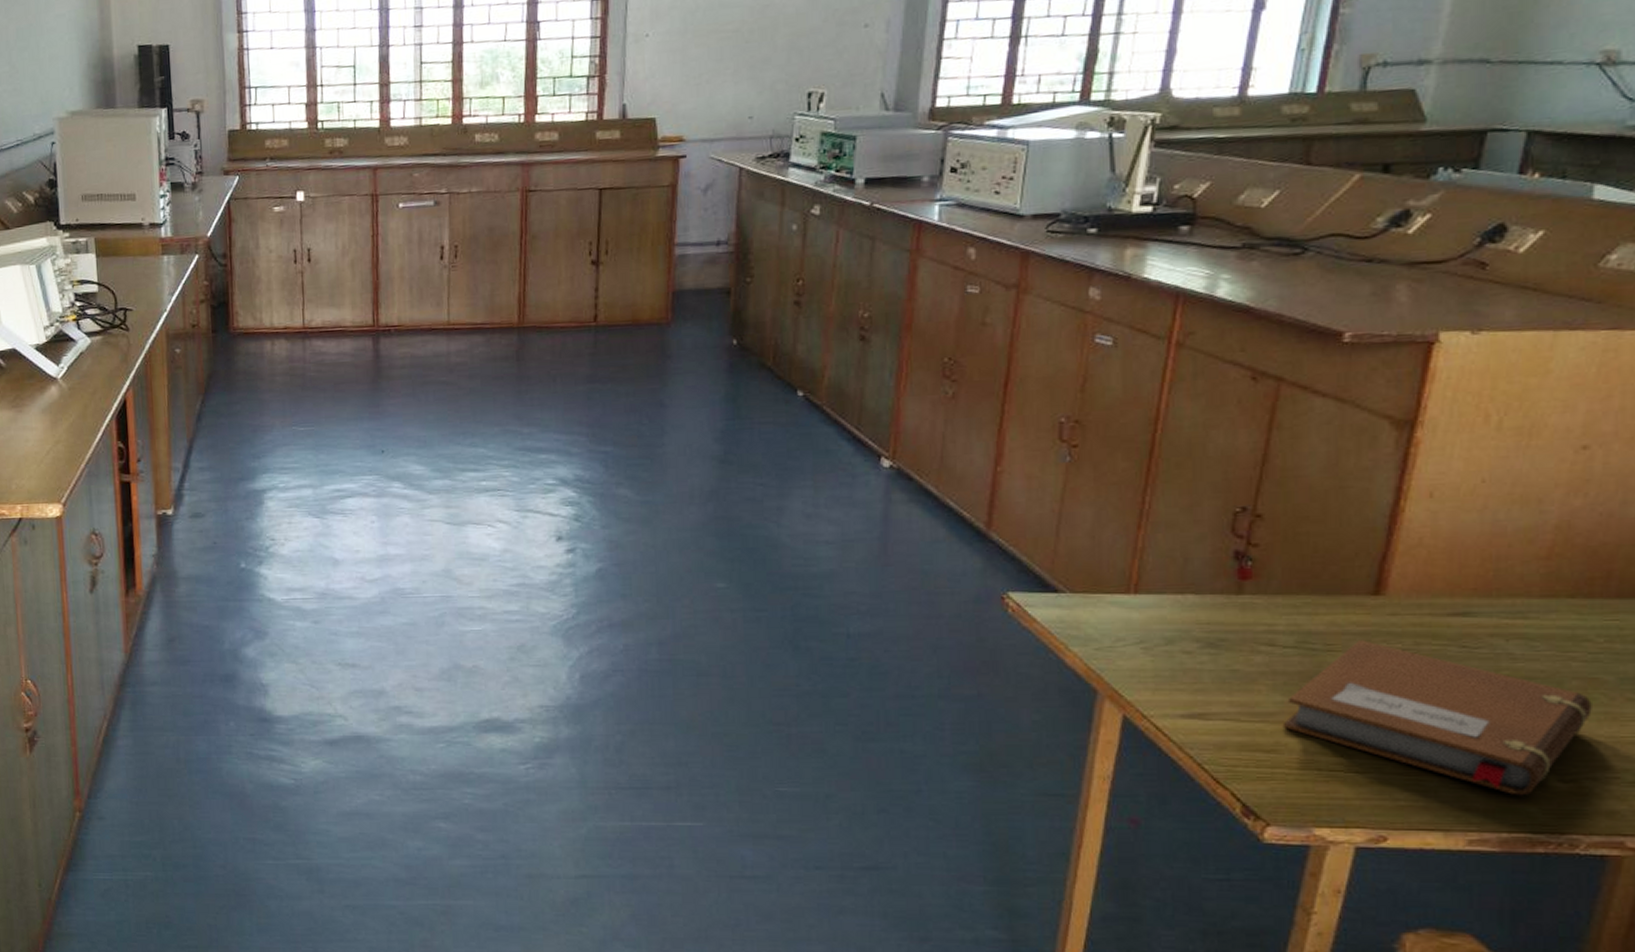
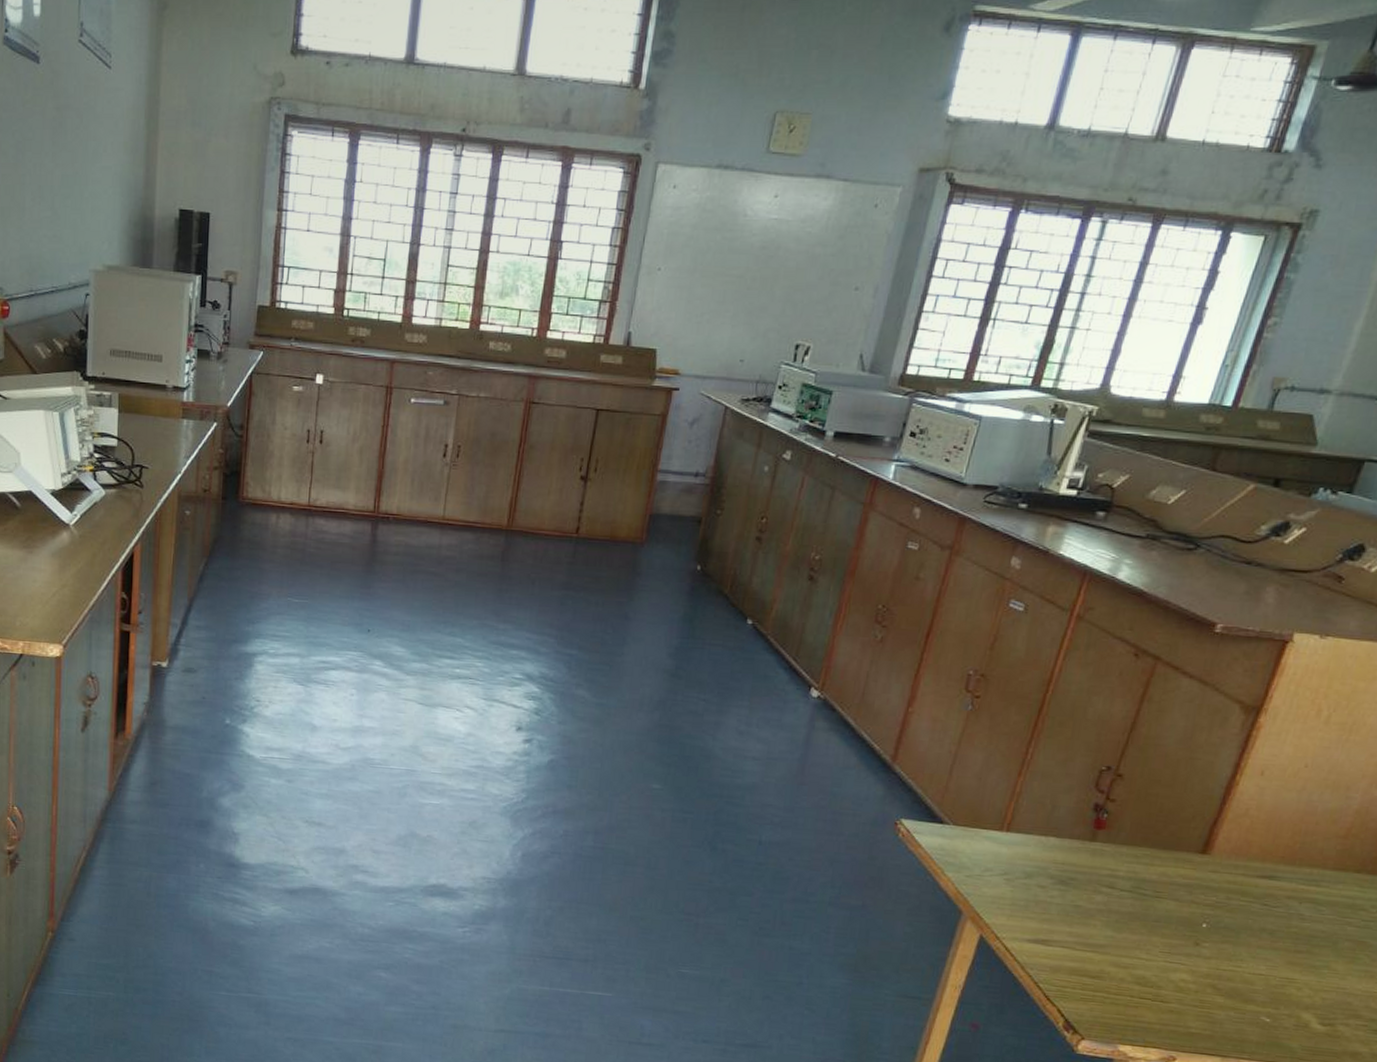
notebook: present [1282,640,1592,796] -> none [1108,891,1357,1034]

